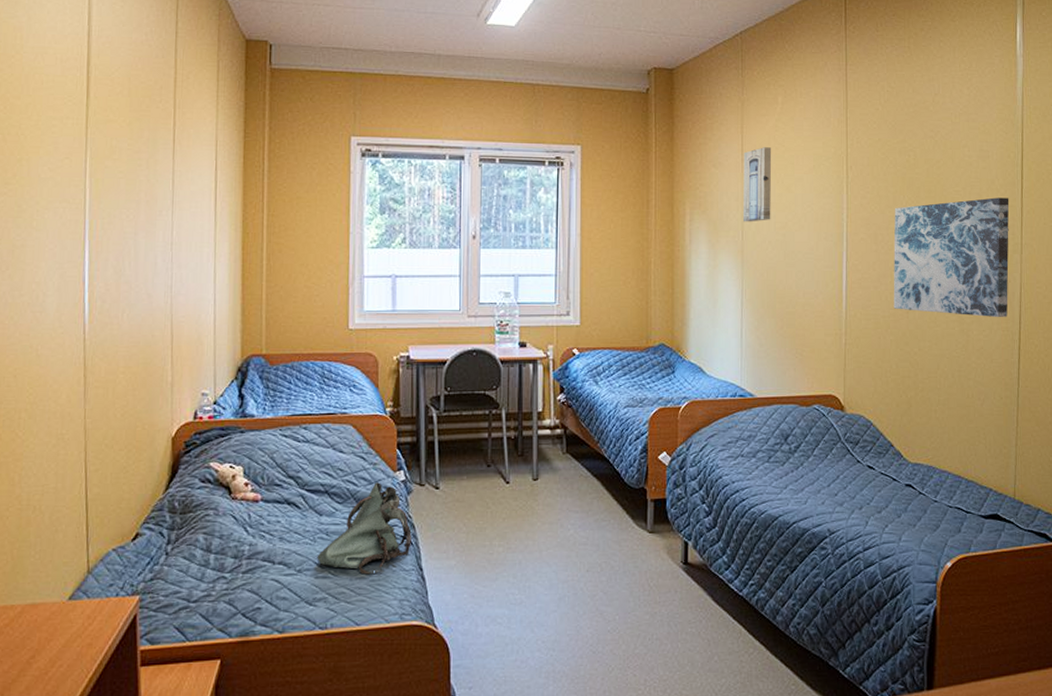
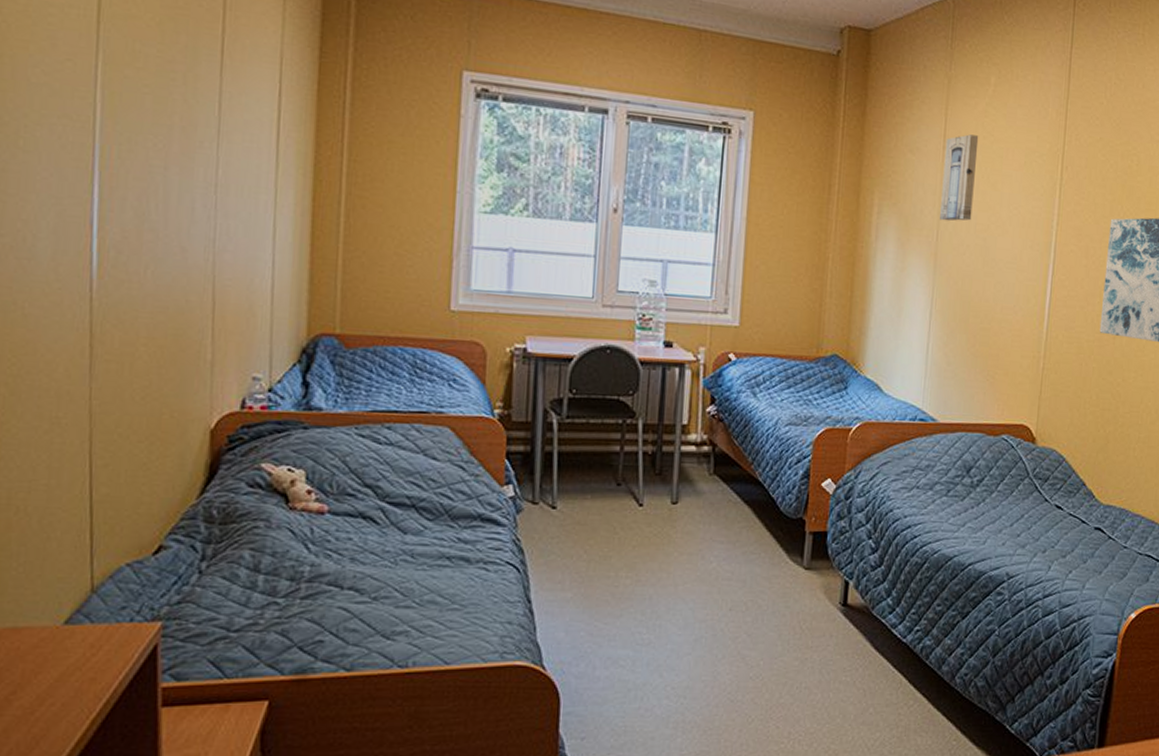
shoulder bag: present [317,482,412,575] -> none [398,497,520,606]

